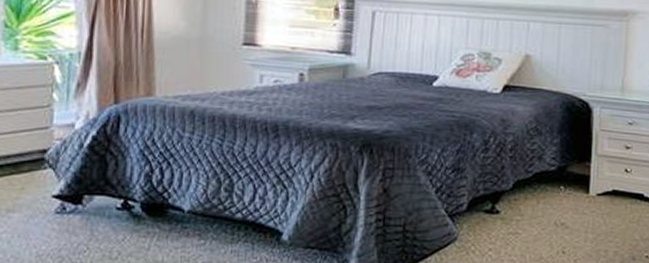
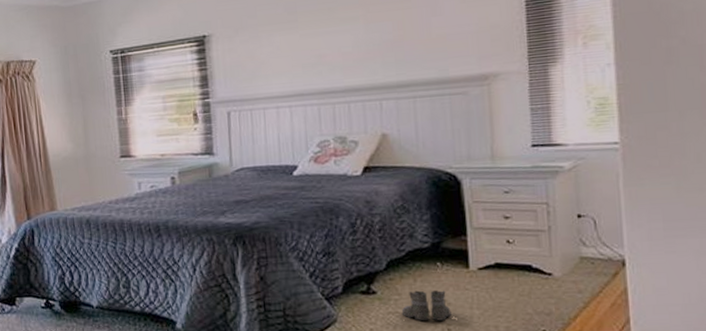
boots: none [521,212,568,243] -> present [401,289,452,321]

